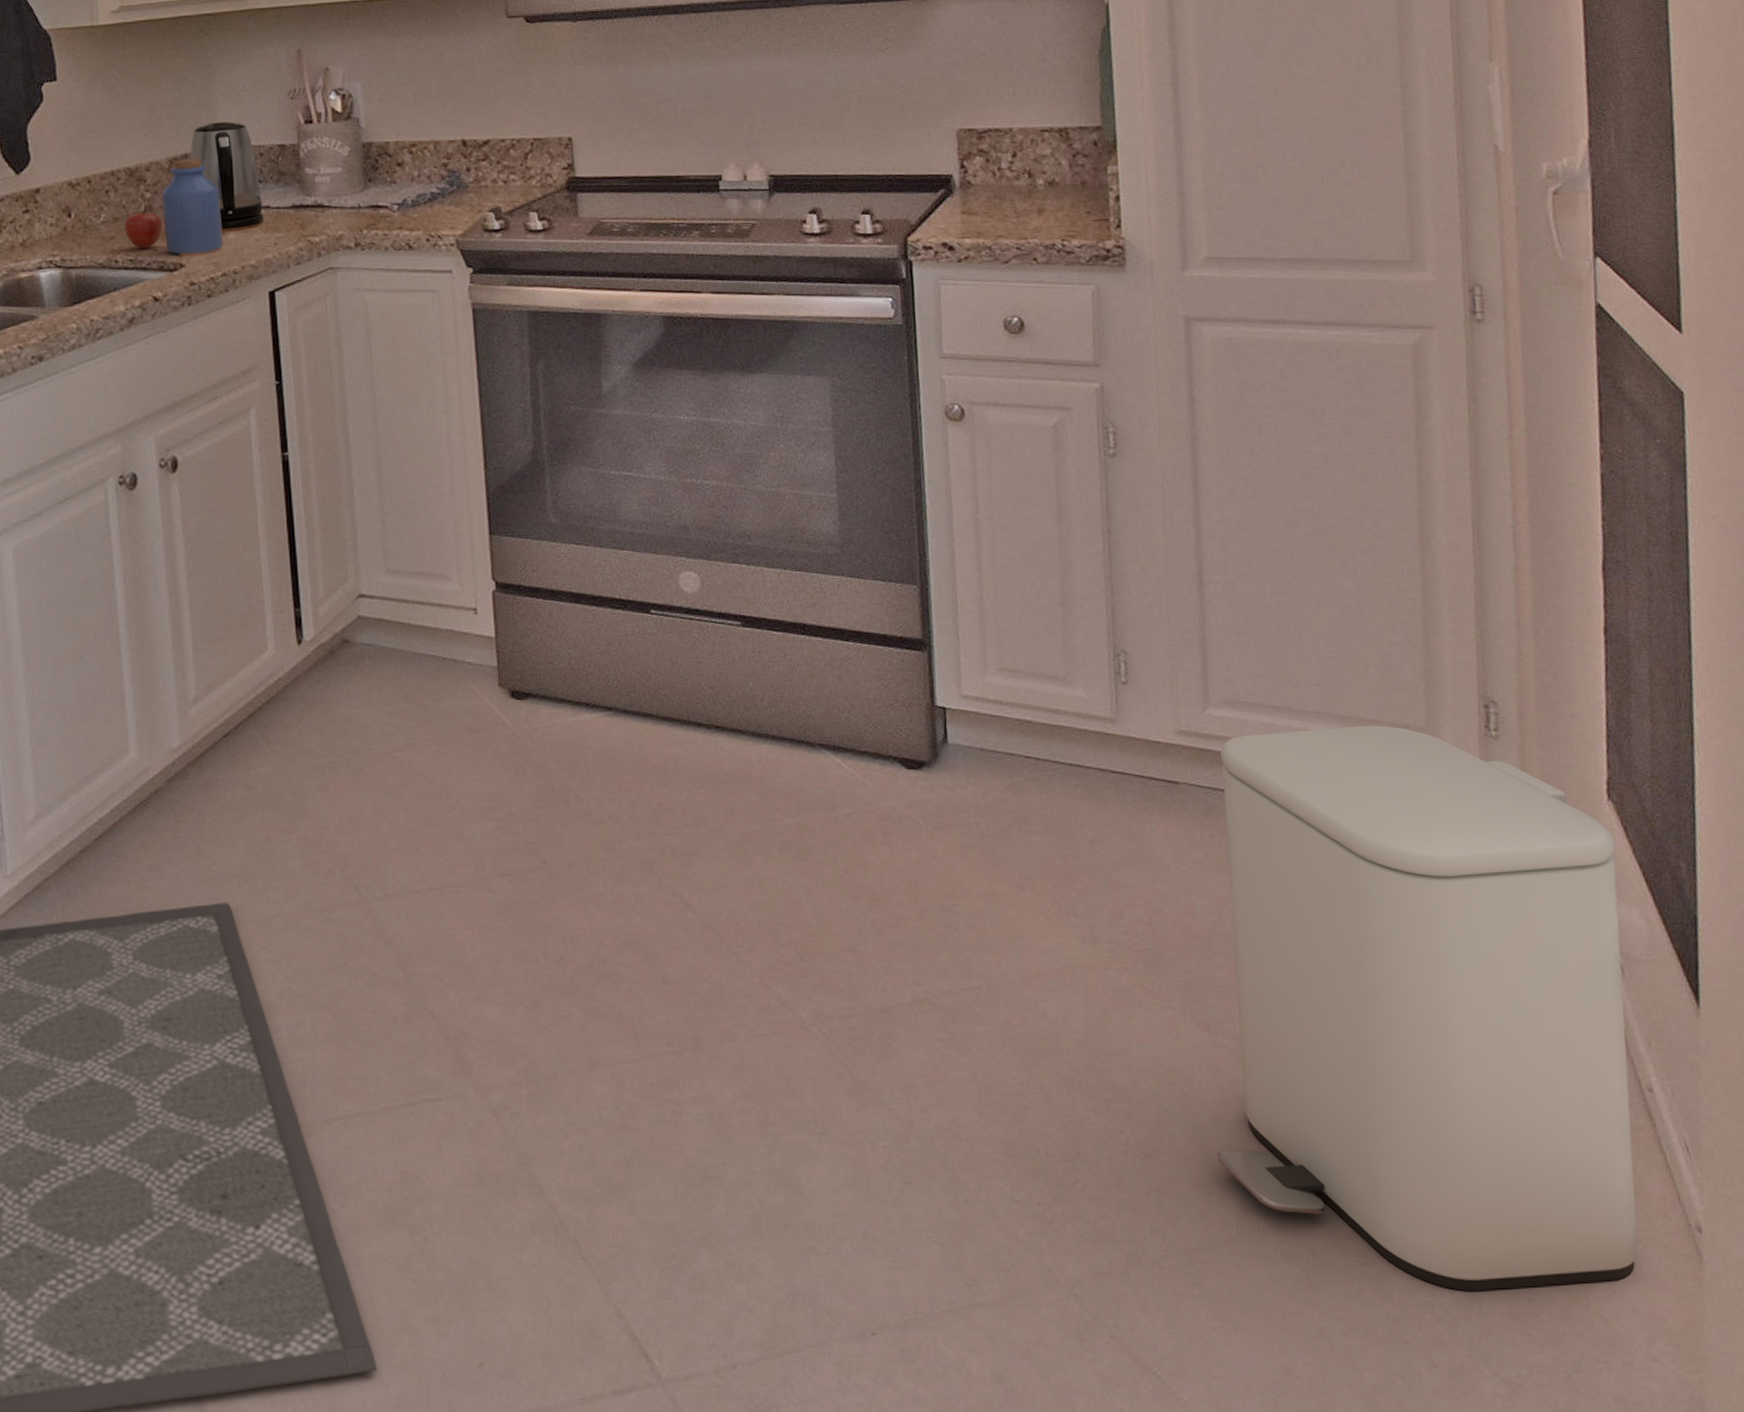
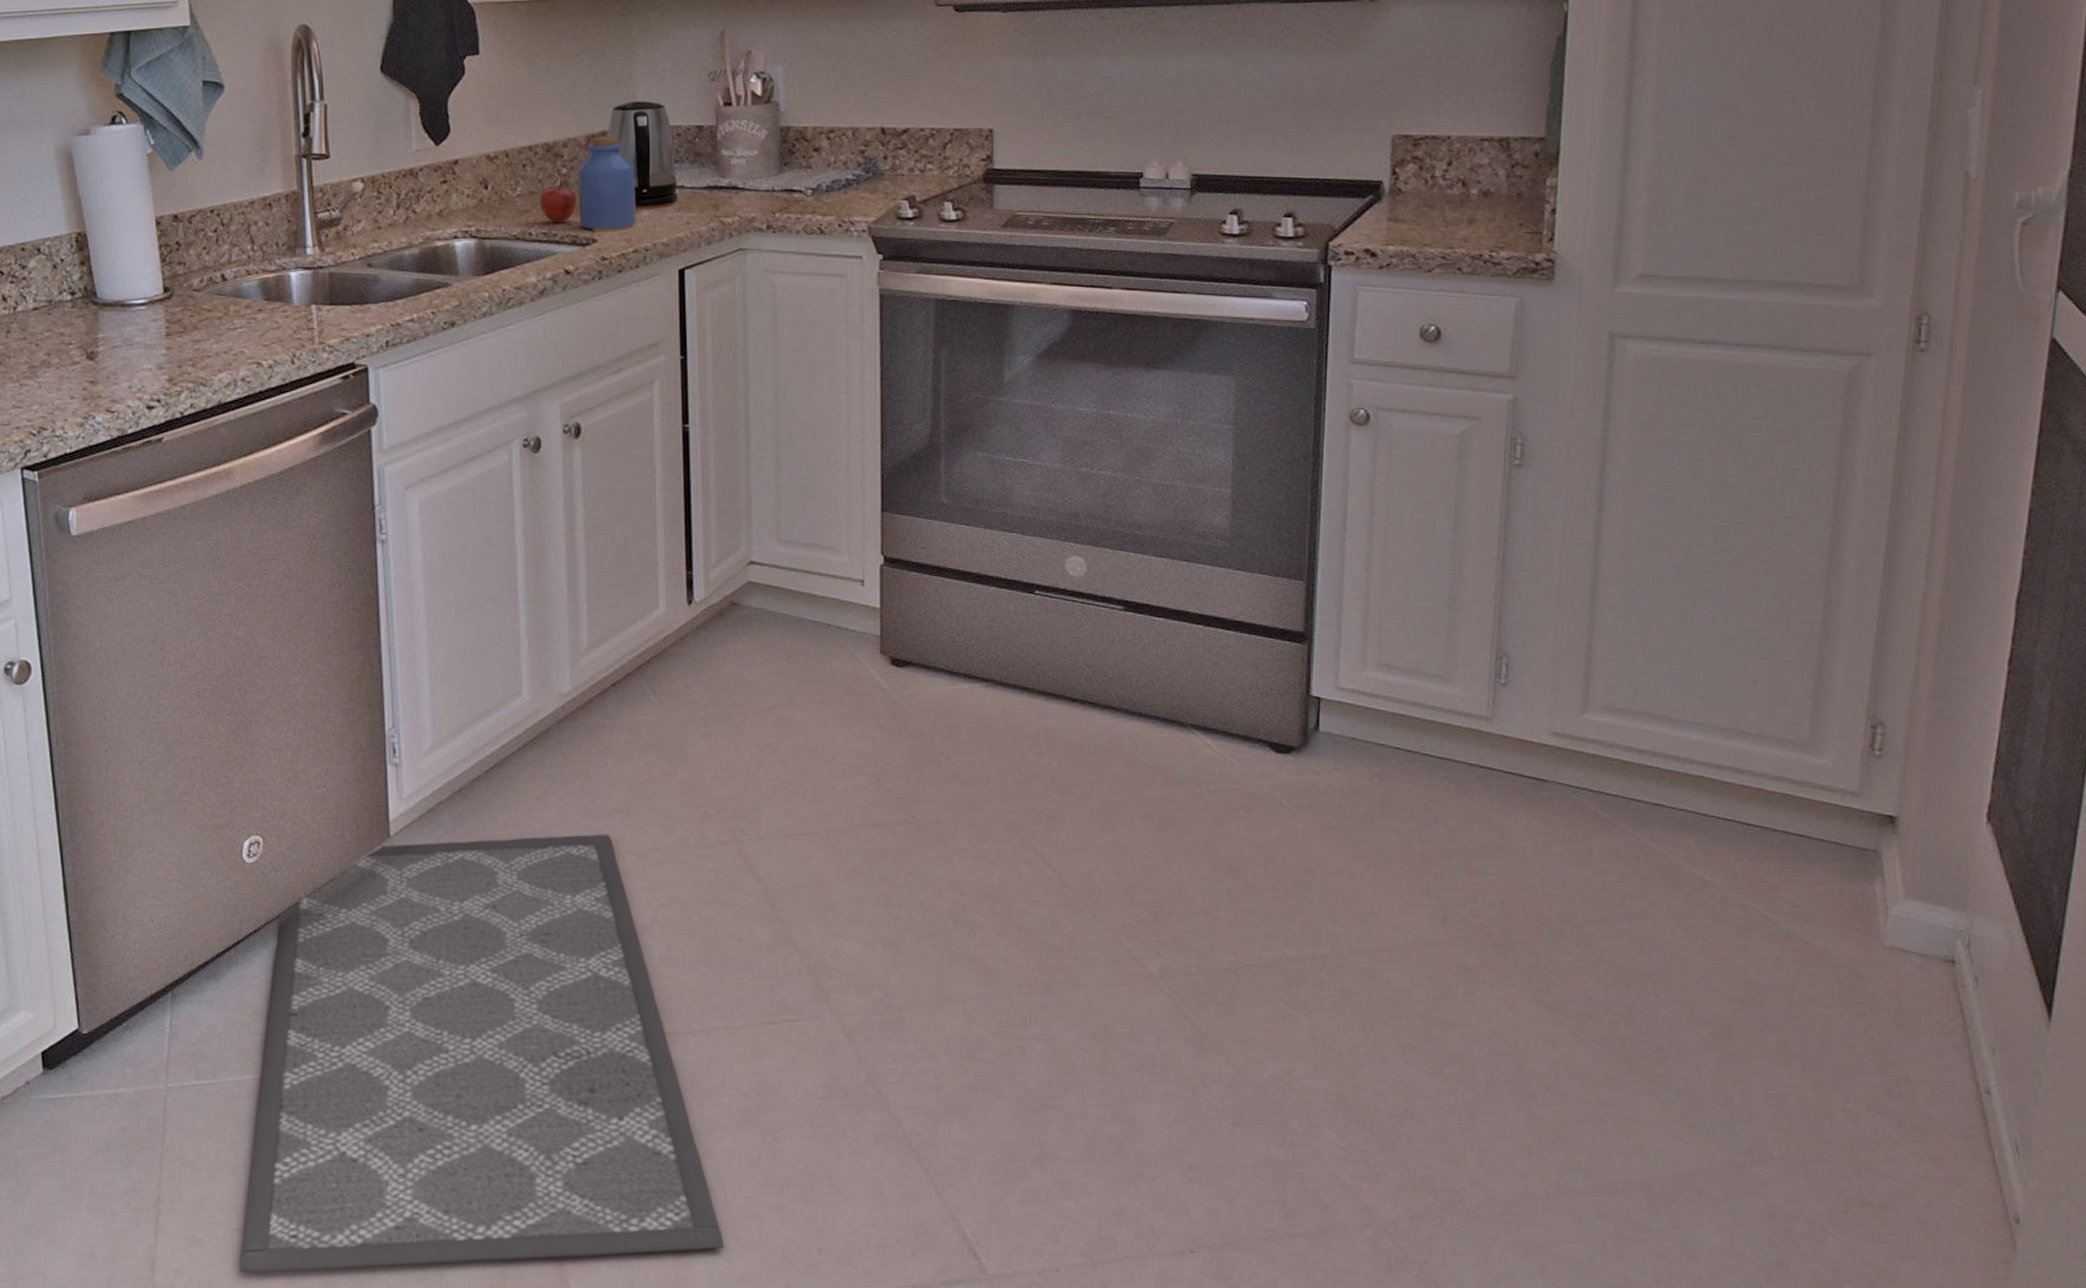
pedal bin: present [1217,725,1639,1293] -> none [1543,738,1988,1261]

